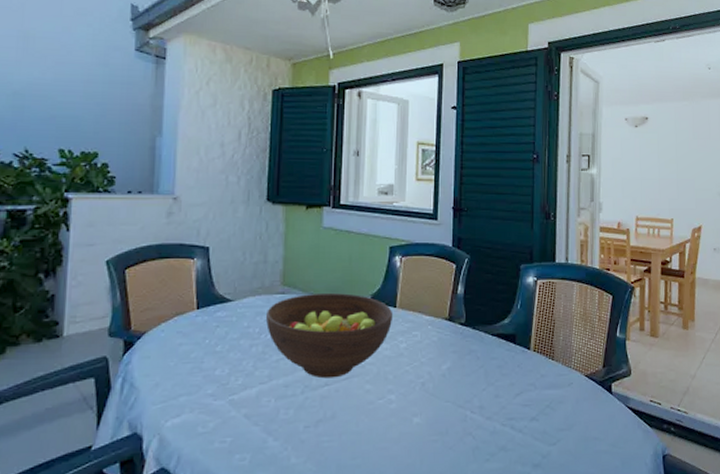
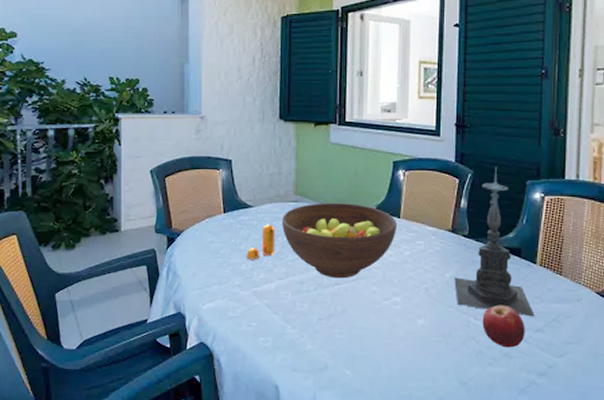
pepper shaker: none [222,320,258,363] -> present [246,224,275,260]
candle holder: none [451,251,529,405] -> present [454,167,535,316]
fruit: none [479,395,521,441] -> present [482,304,525,348]

